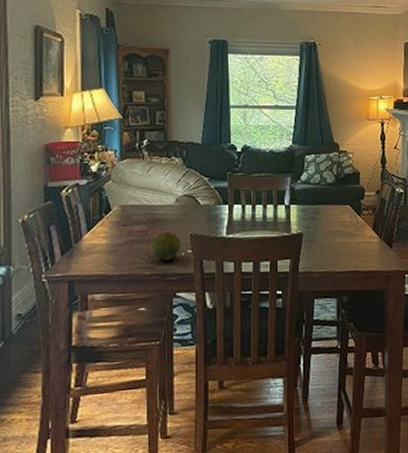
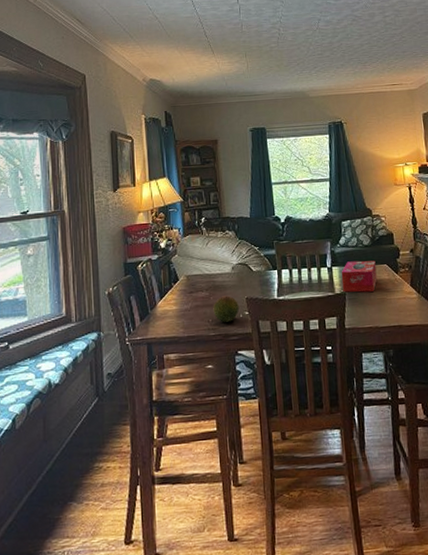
tissue box: none [299,199,338,234] -> present [341,260,377,293]

